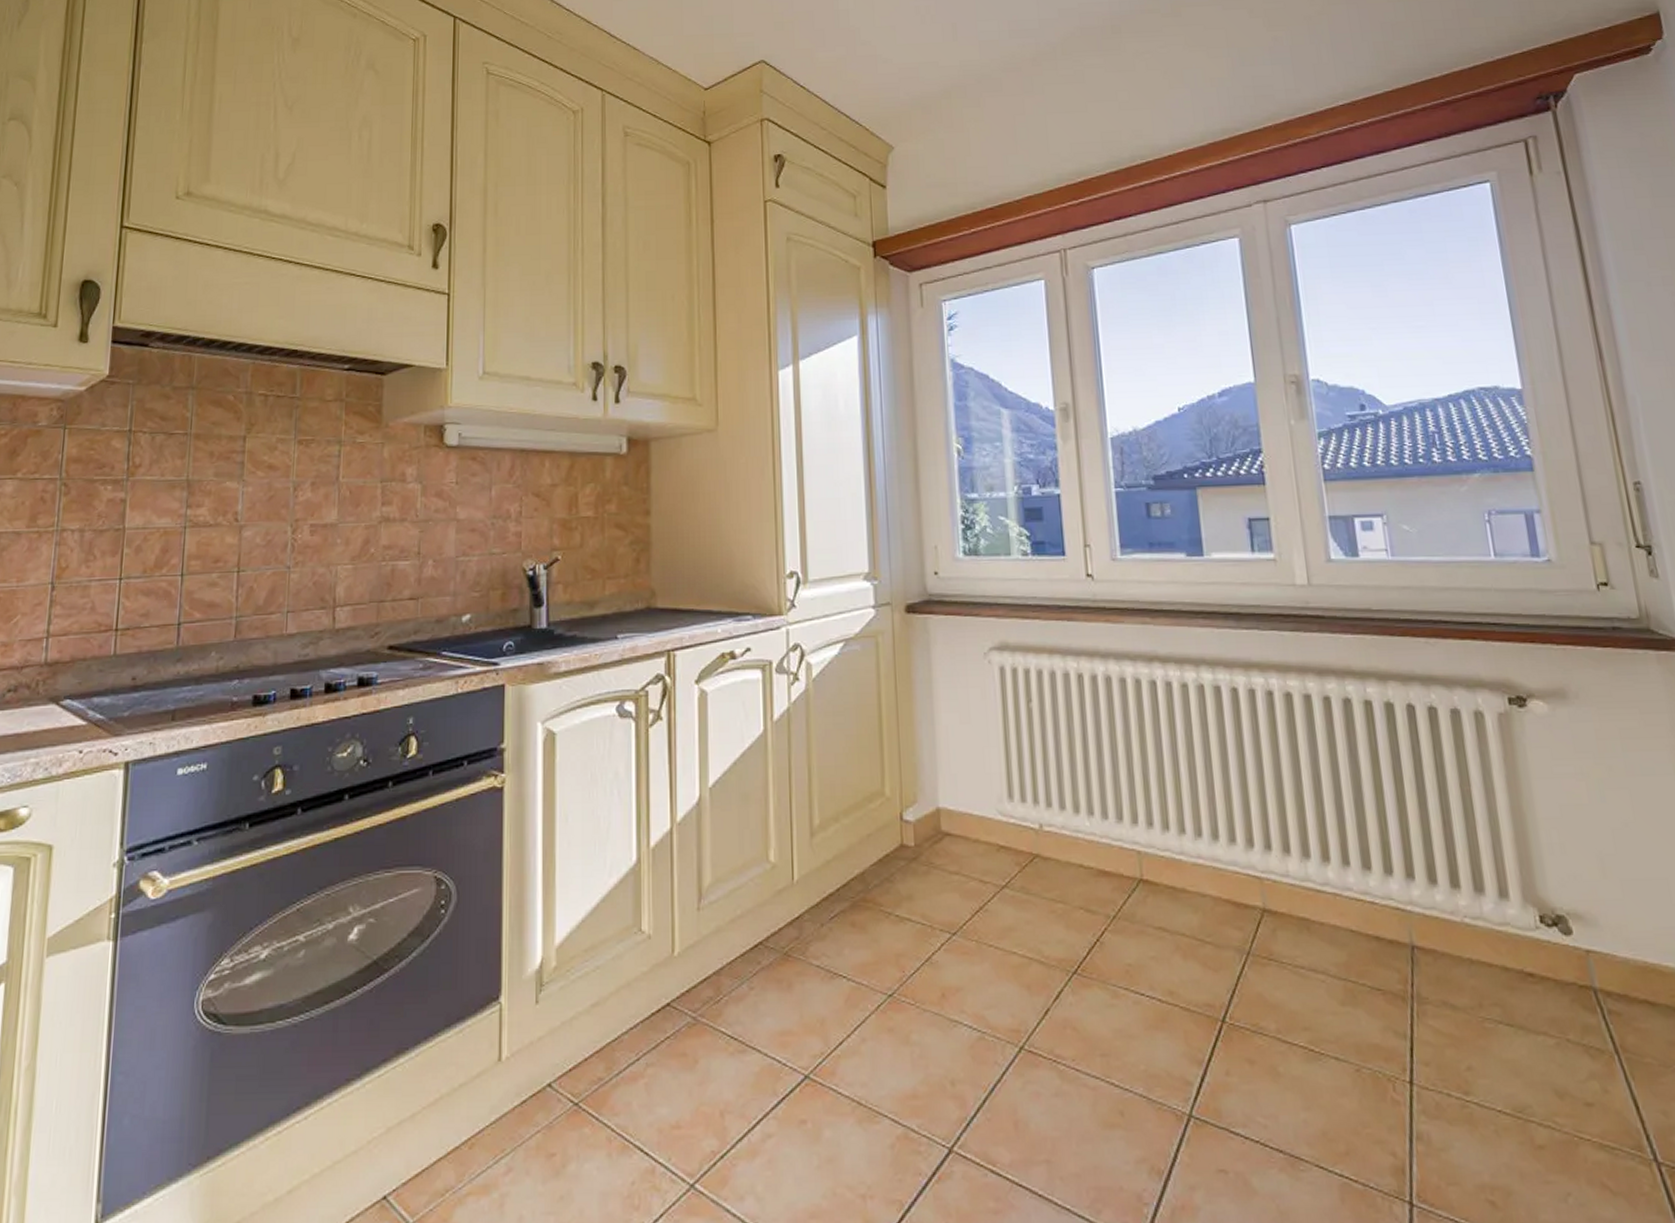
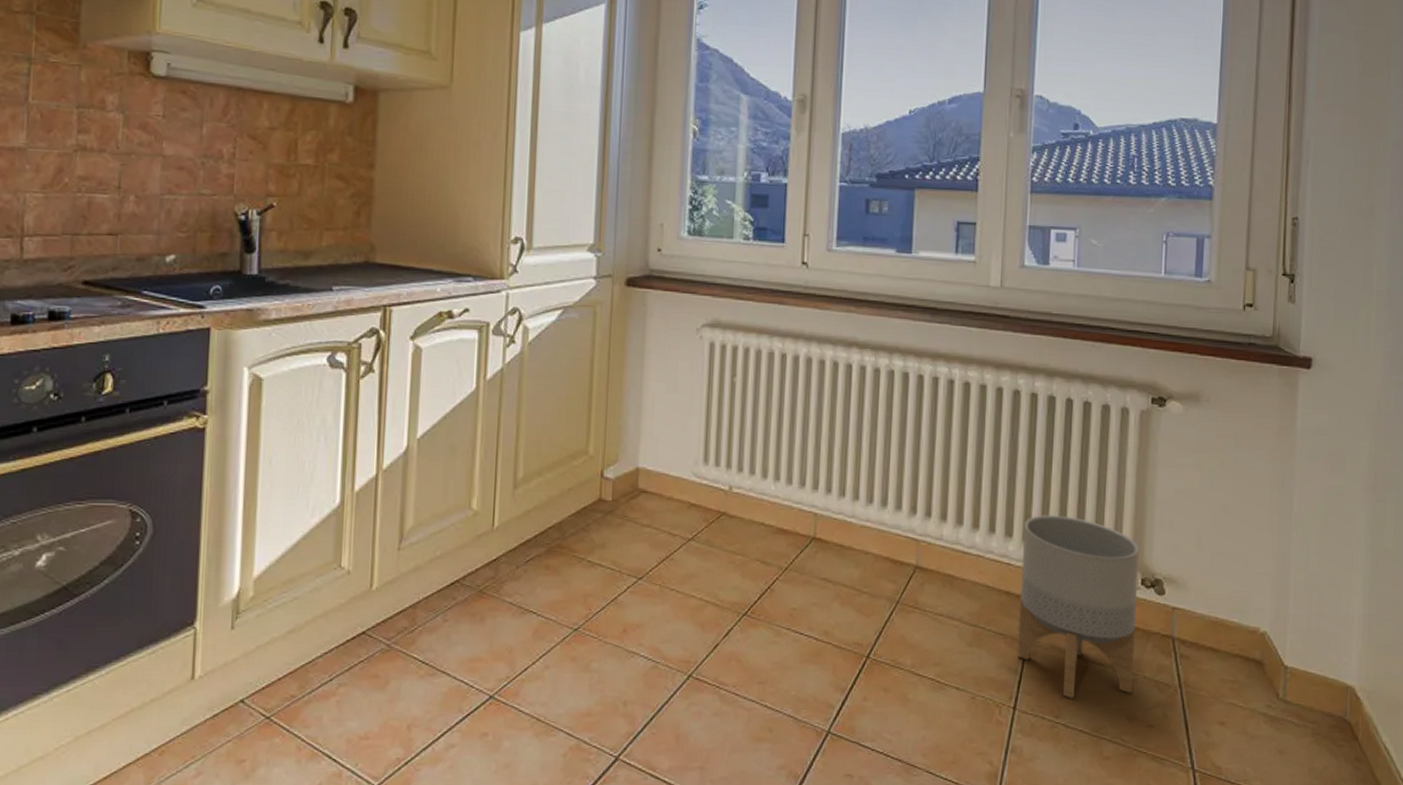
planter: none [1382,840,1556,1069] -> present [1018,514,1140,698]

